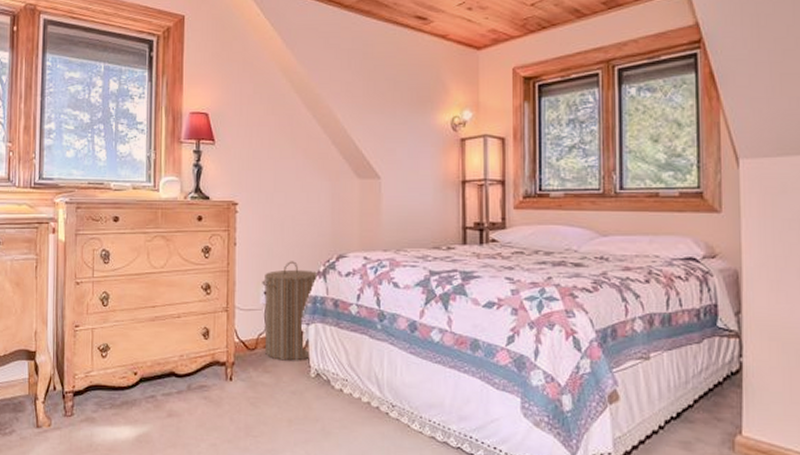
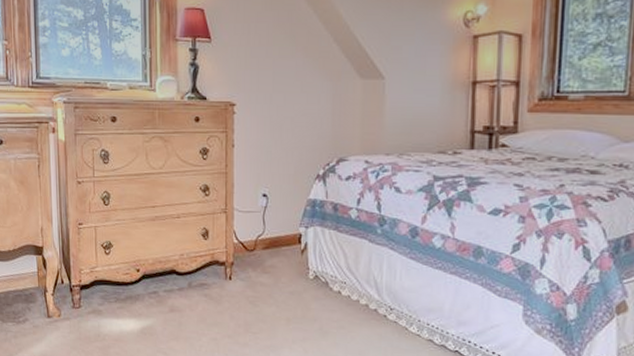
laundry hamper: present [262,261,320,361] -> none [260,164,319,263]

